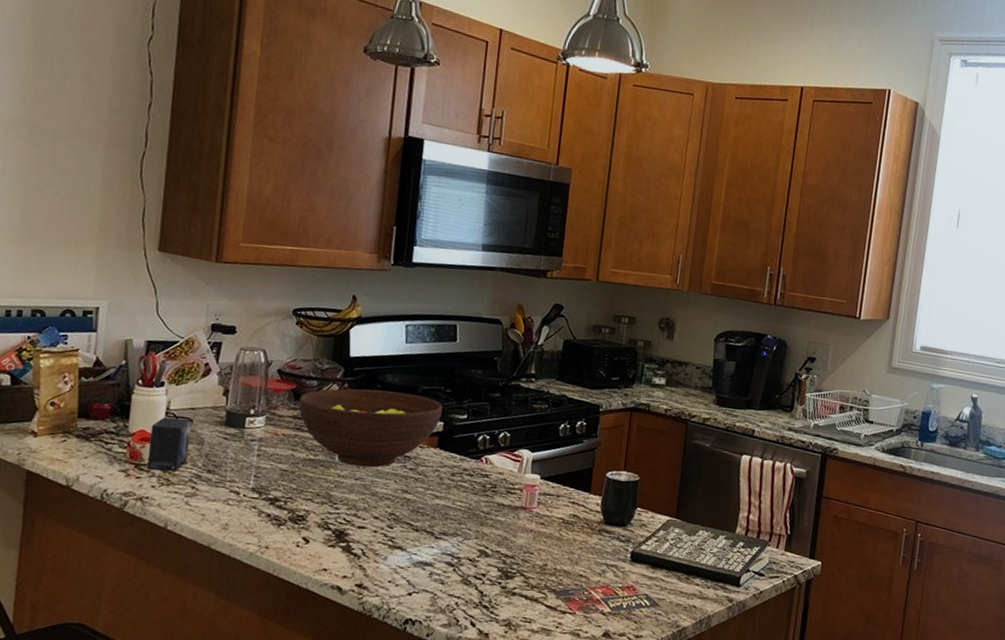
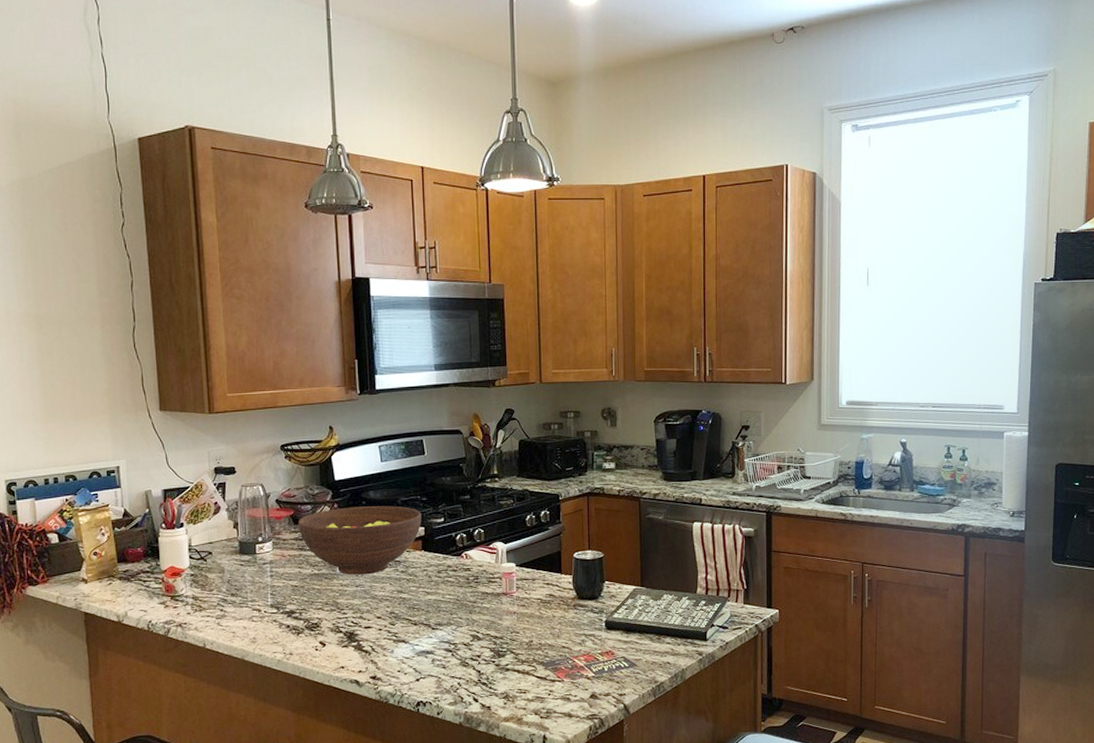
small box: present [146,417,192,472] -> none [178,552,213,600]

